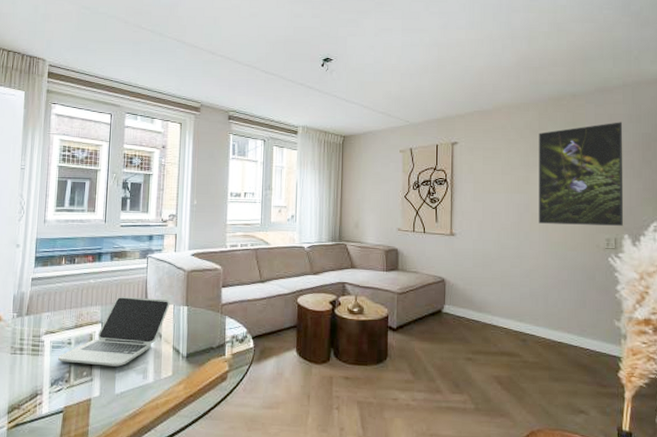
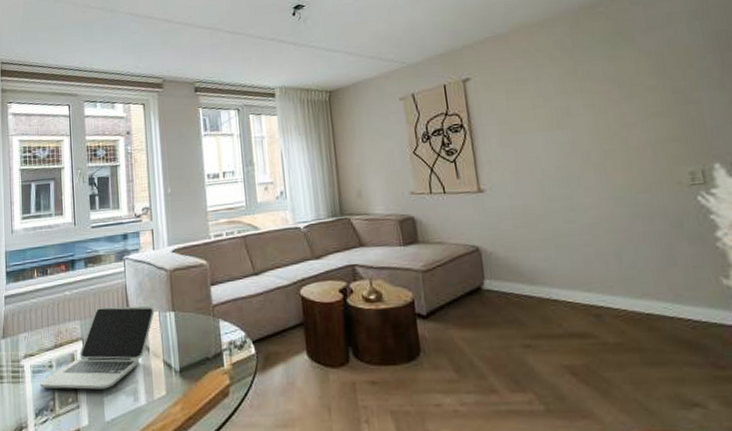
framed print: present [539,122,624,226] -> none [573,21,711,164]

